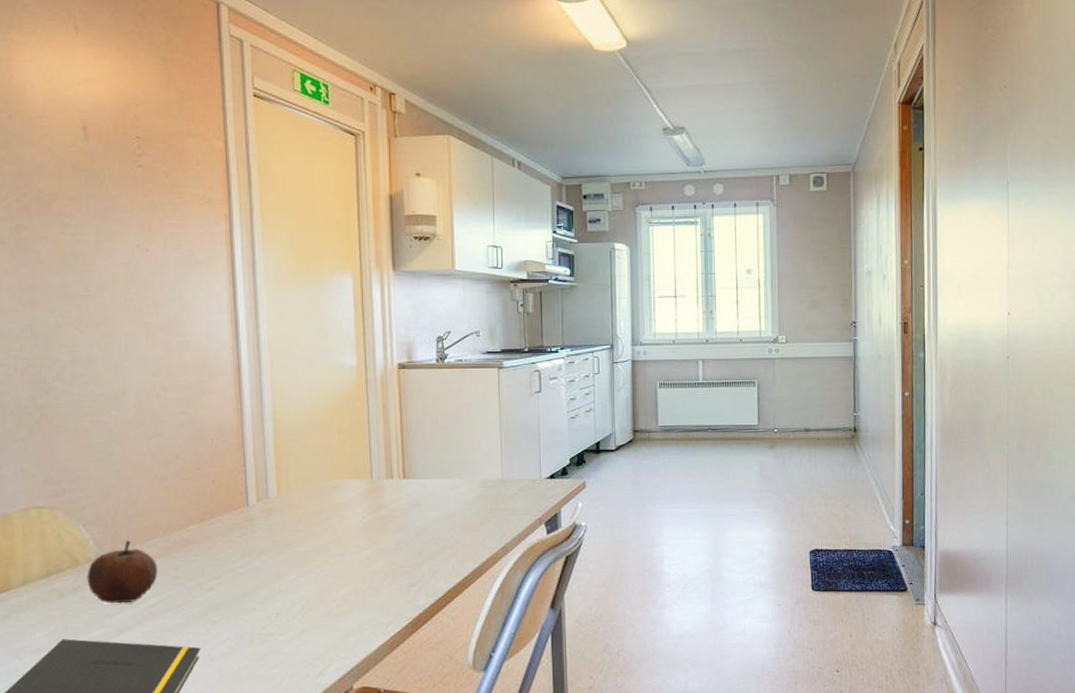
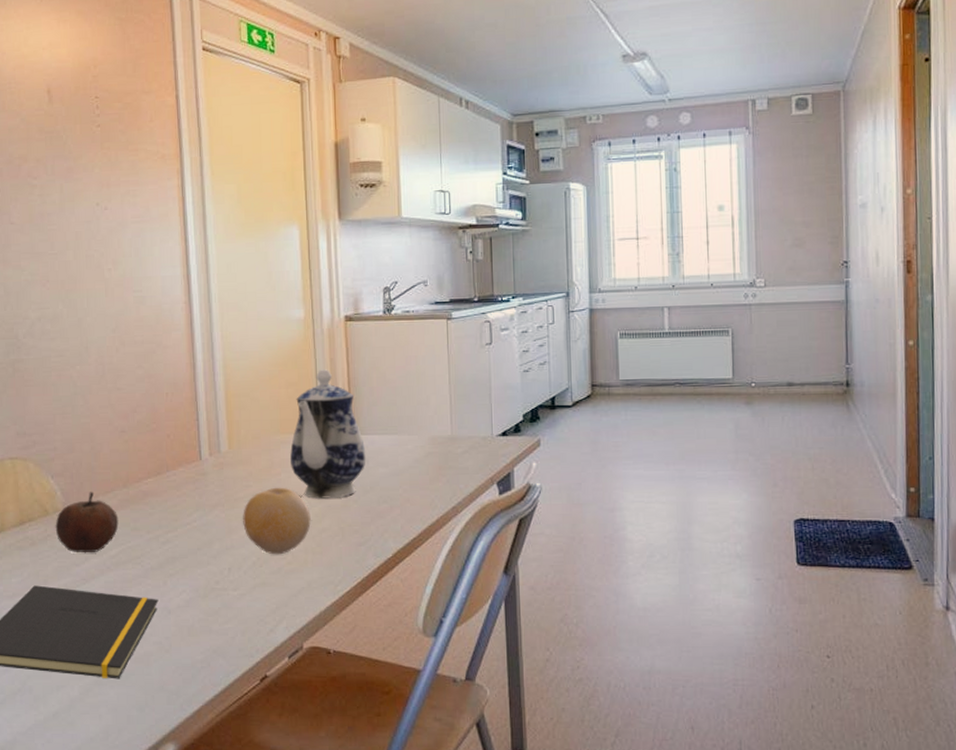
fruit: none [292,531,362,599] -> present [243,487,311,555]
teapot: none [341,415,418,542] -> present [290,369,366,499]

